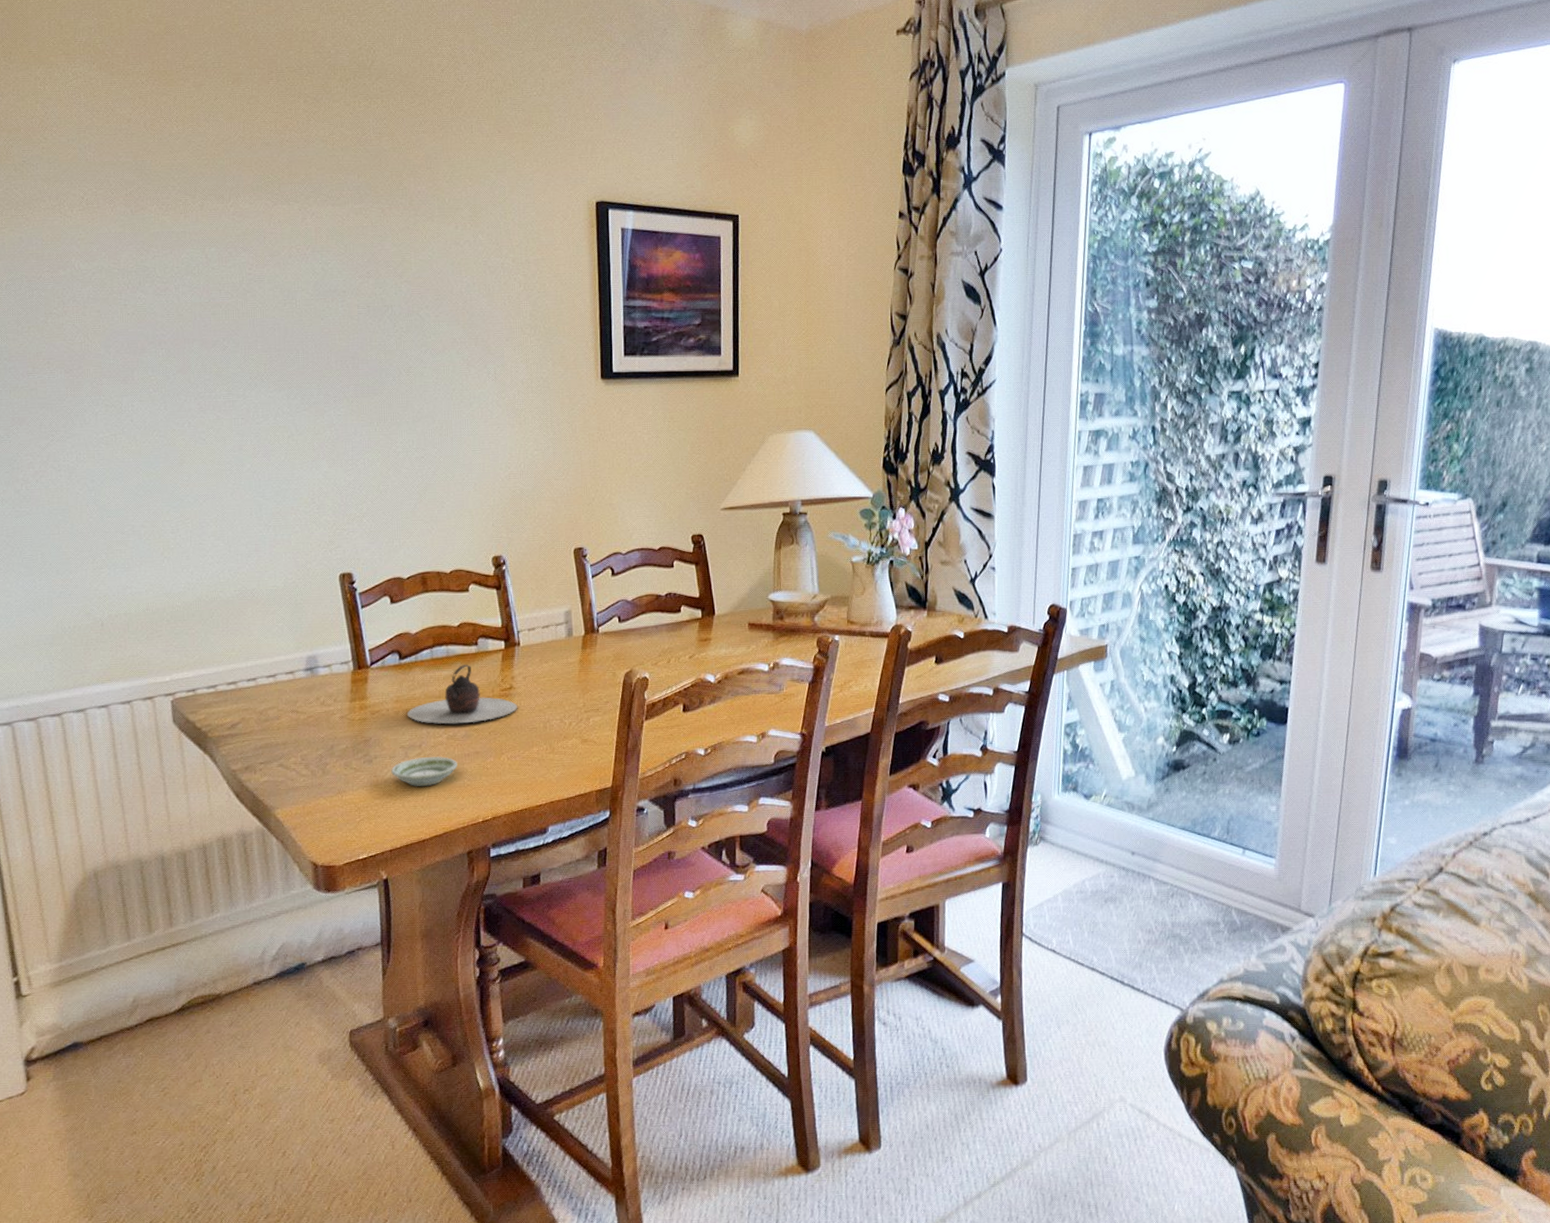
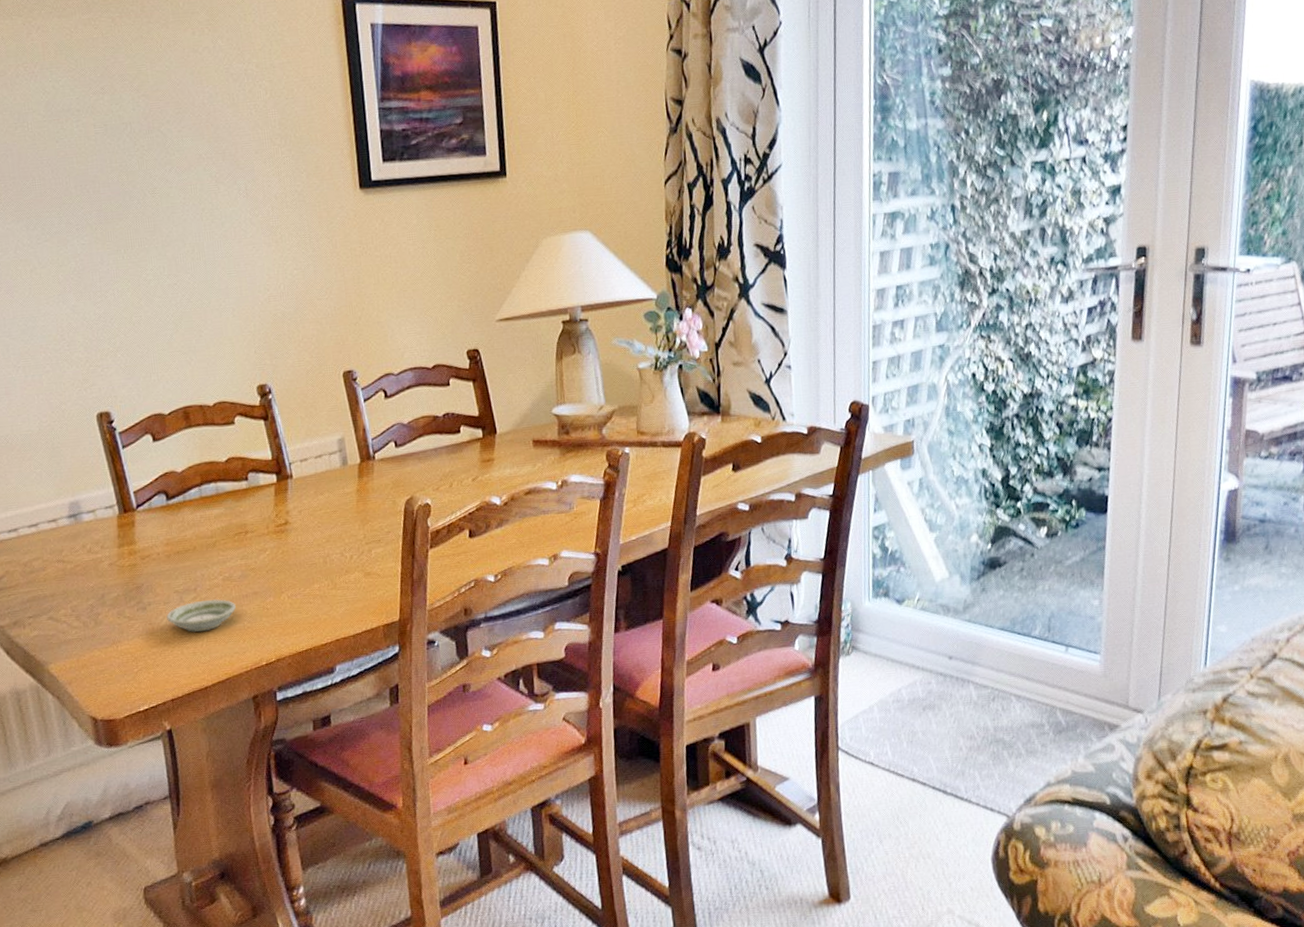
teapot: present [407,665,517,724] -> none [179,501,294,566]

